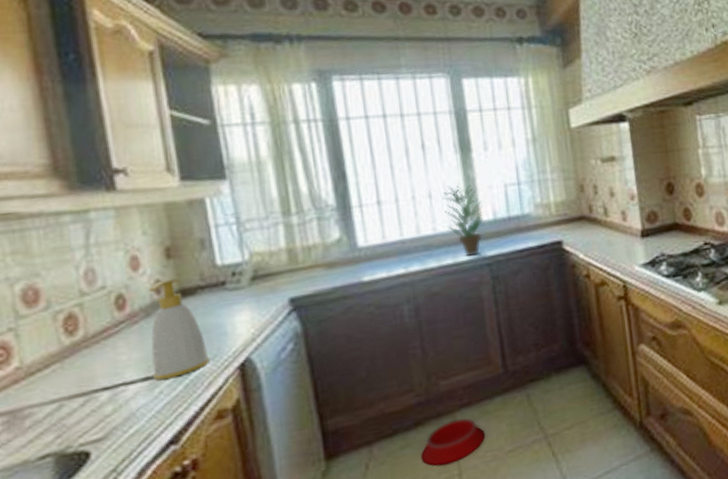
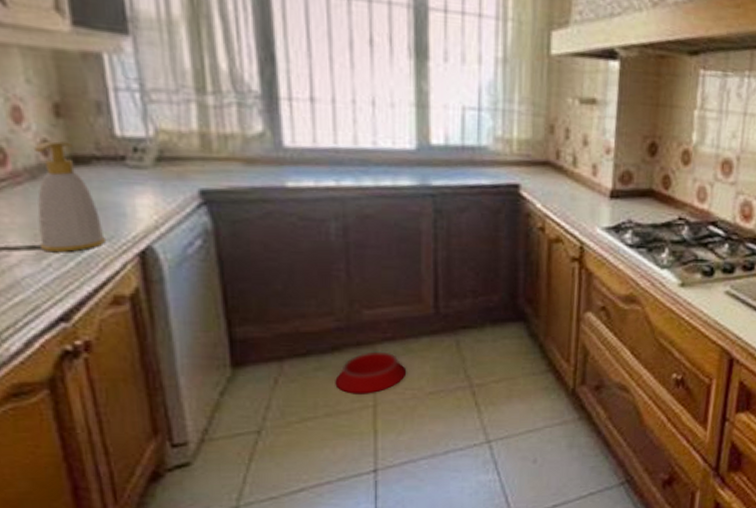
potted plant: present [442,183,484,257] -> none [388,95,433,183]

